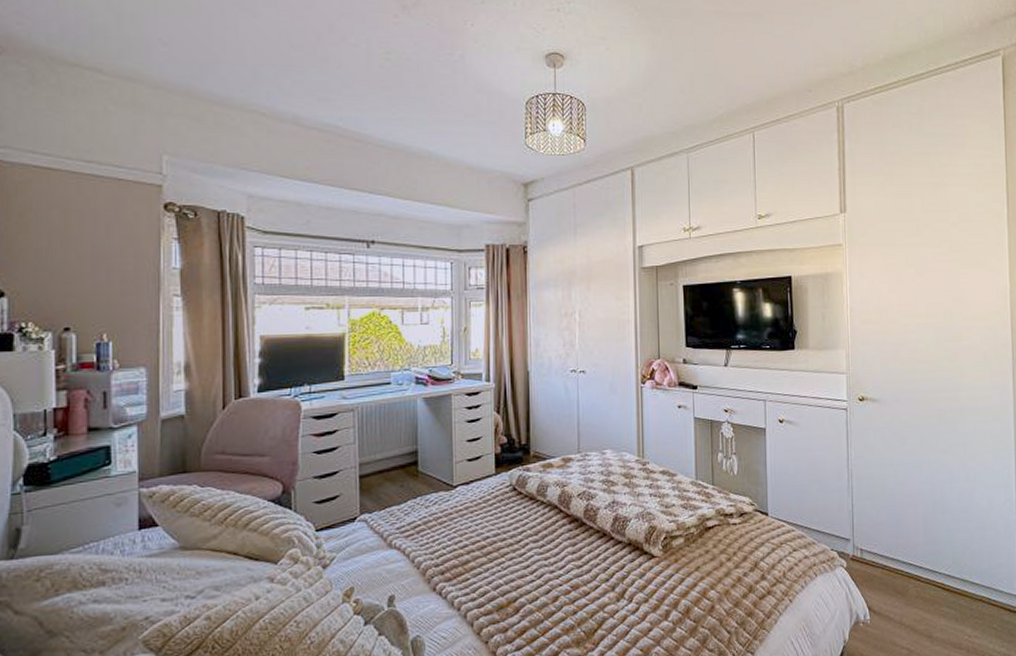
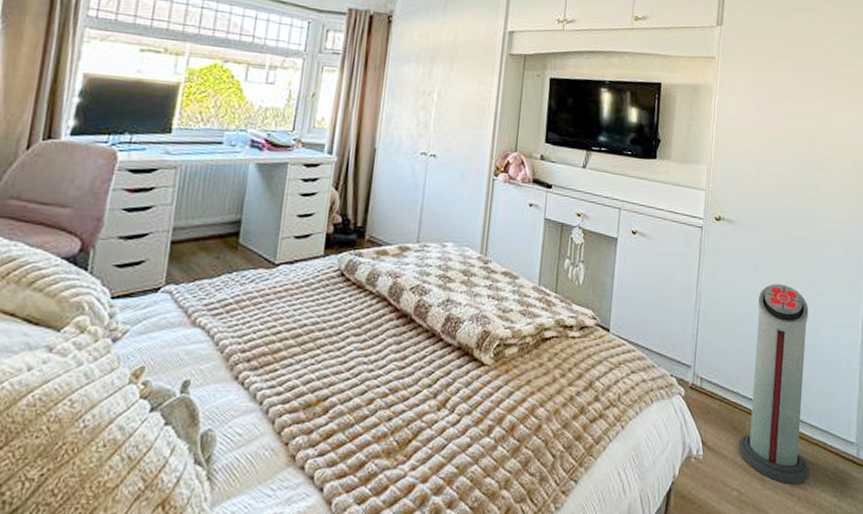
air purifier: none [904,453,976,639] -> present [738,283,809,485]

